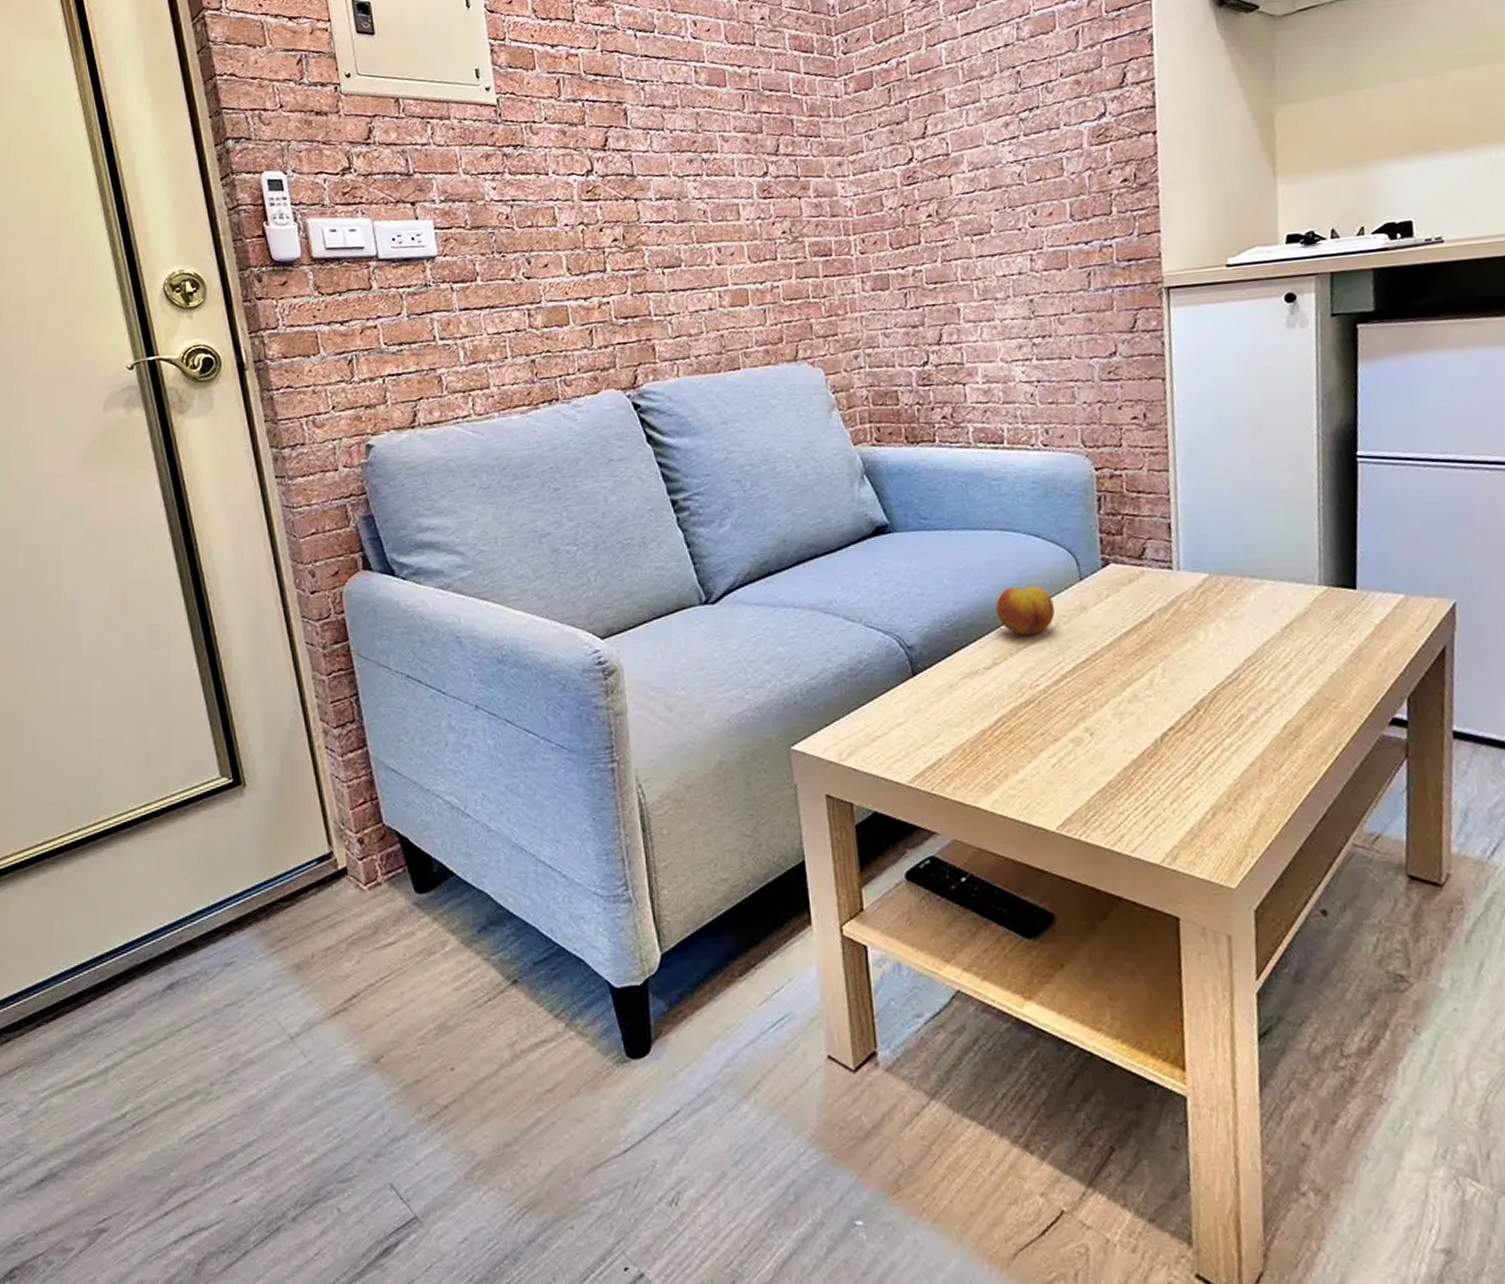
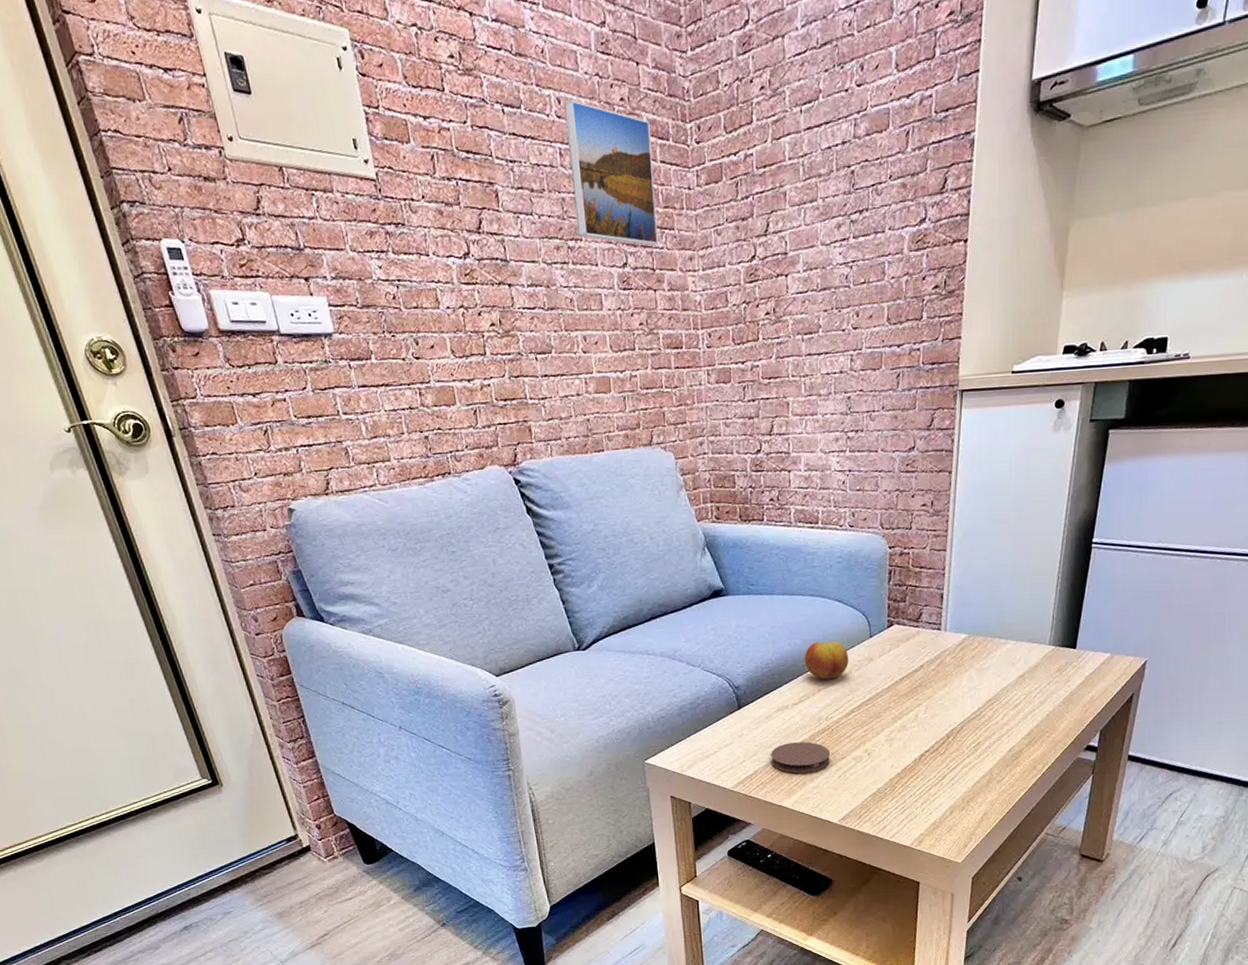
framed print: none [700,22,802,155] -> present [563,100,658,246]
coaster: none [958,718,1039,762] -> present [771,742,831,773]

